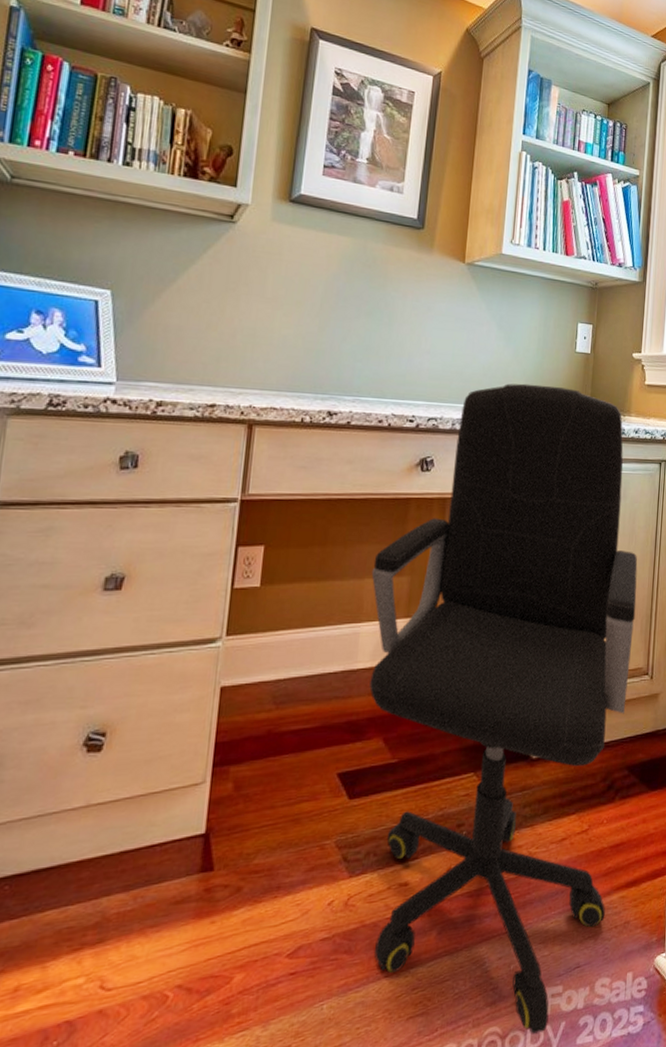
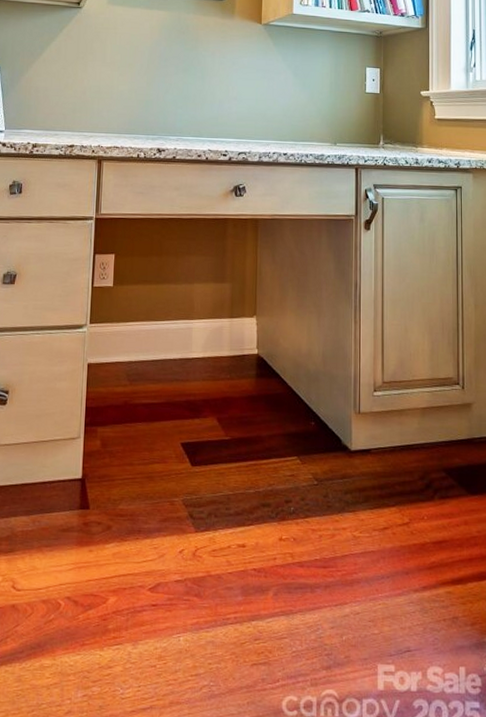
office chair: present [369,383,638,1035] -> none [199,121,442,705]

